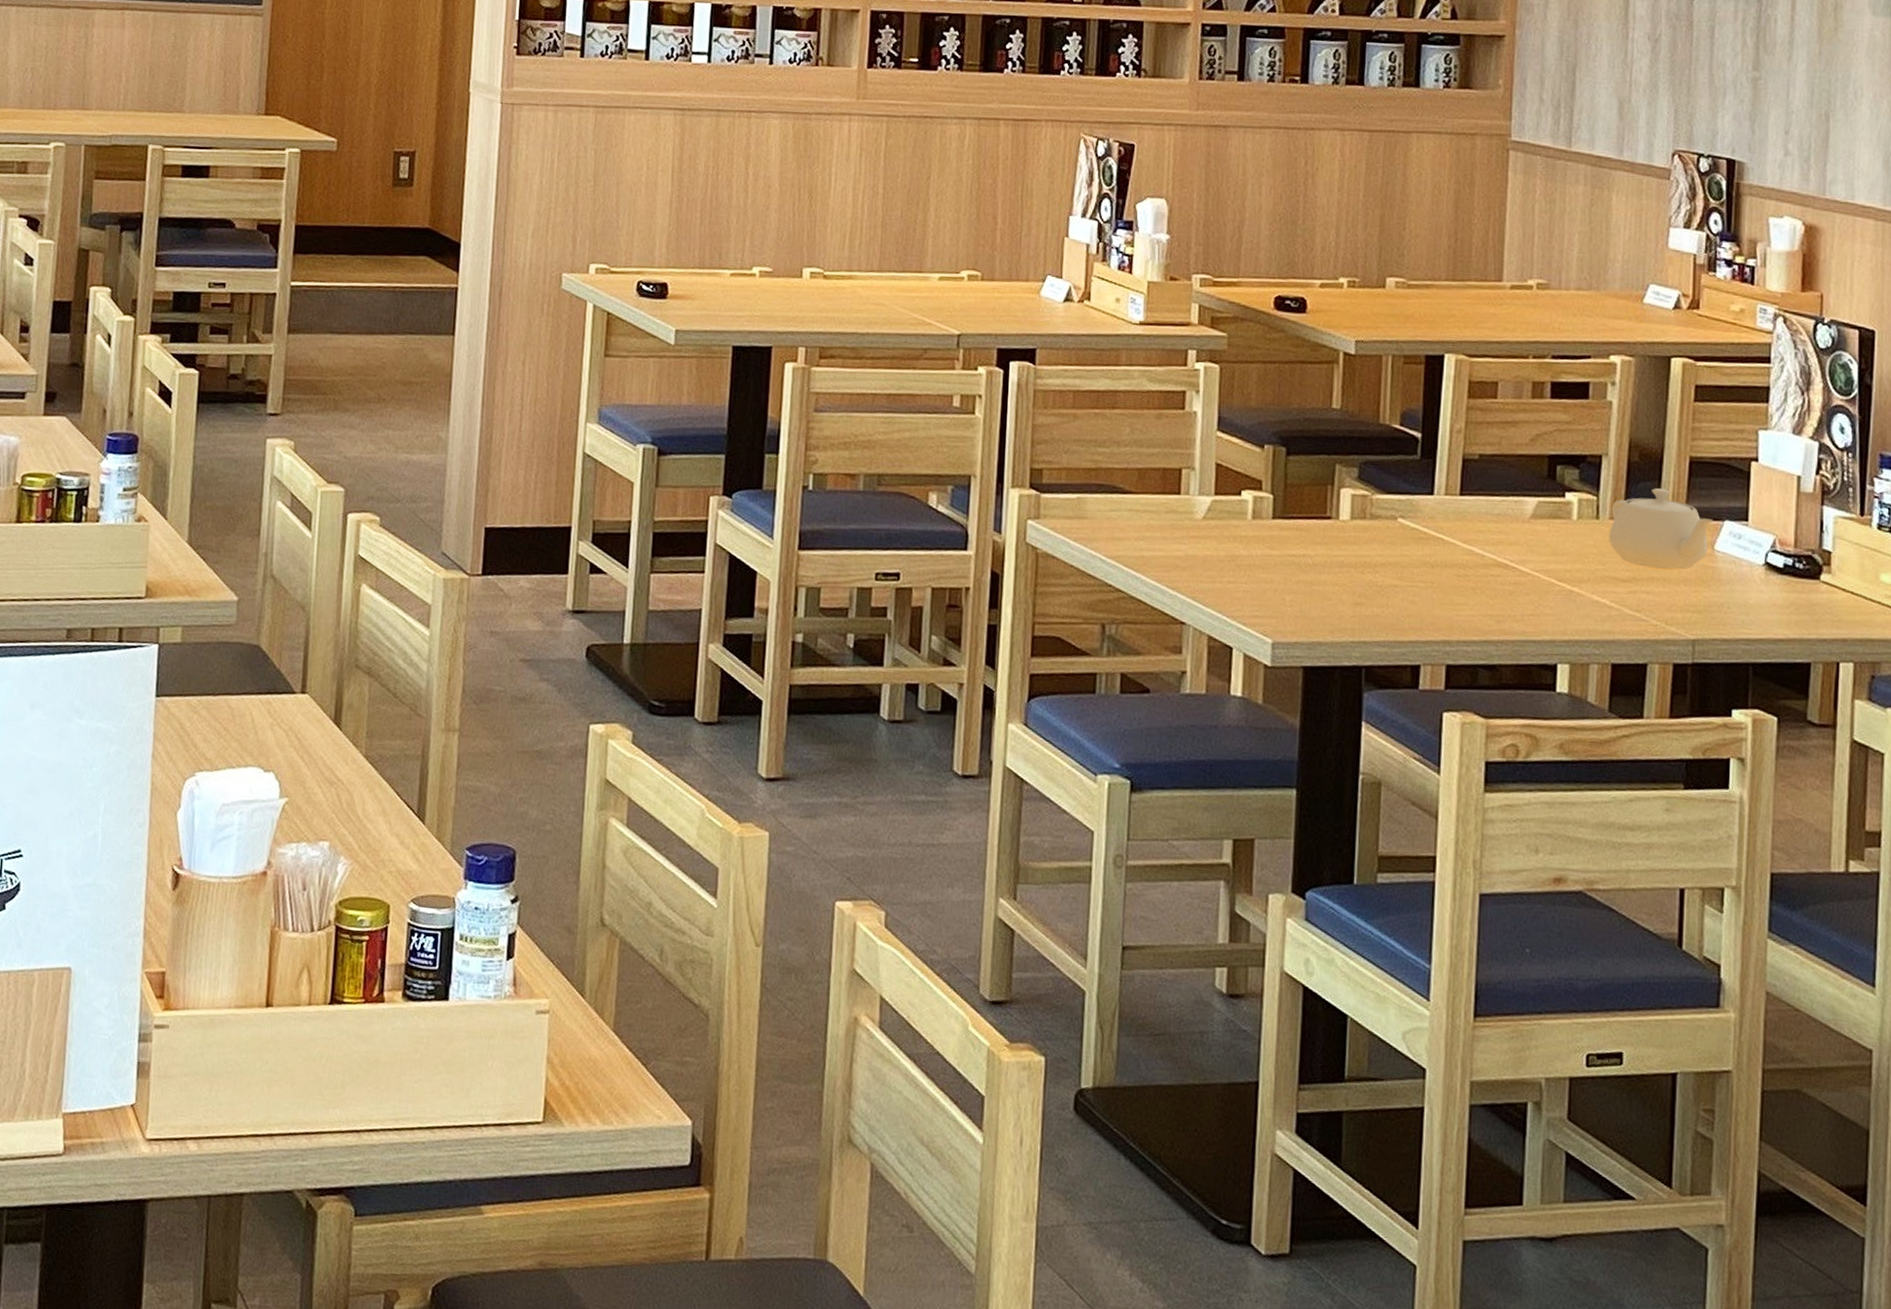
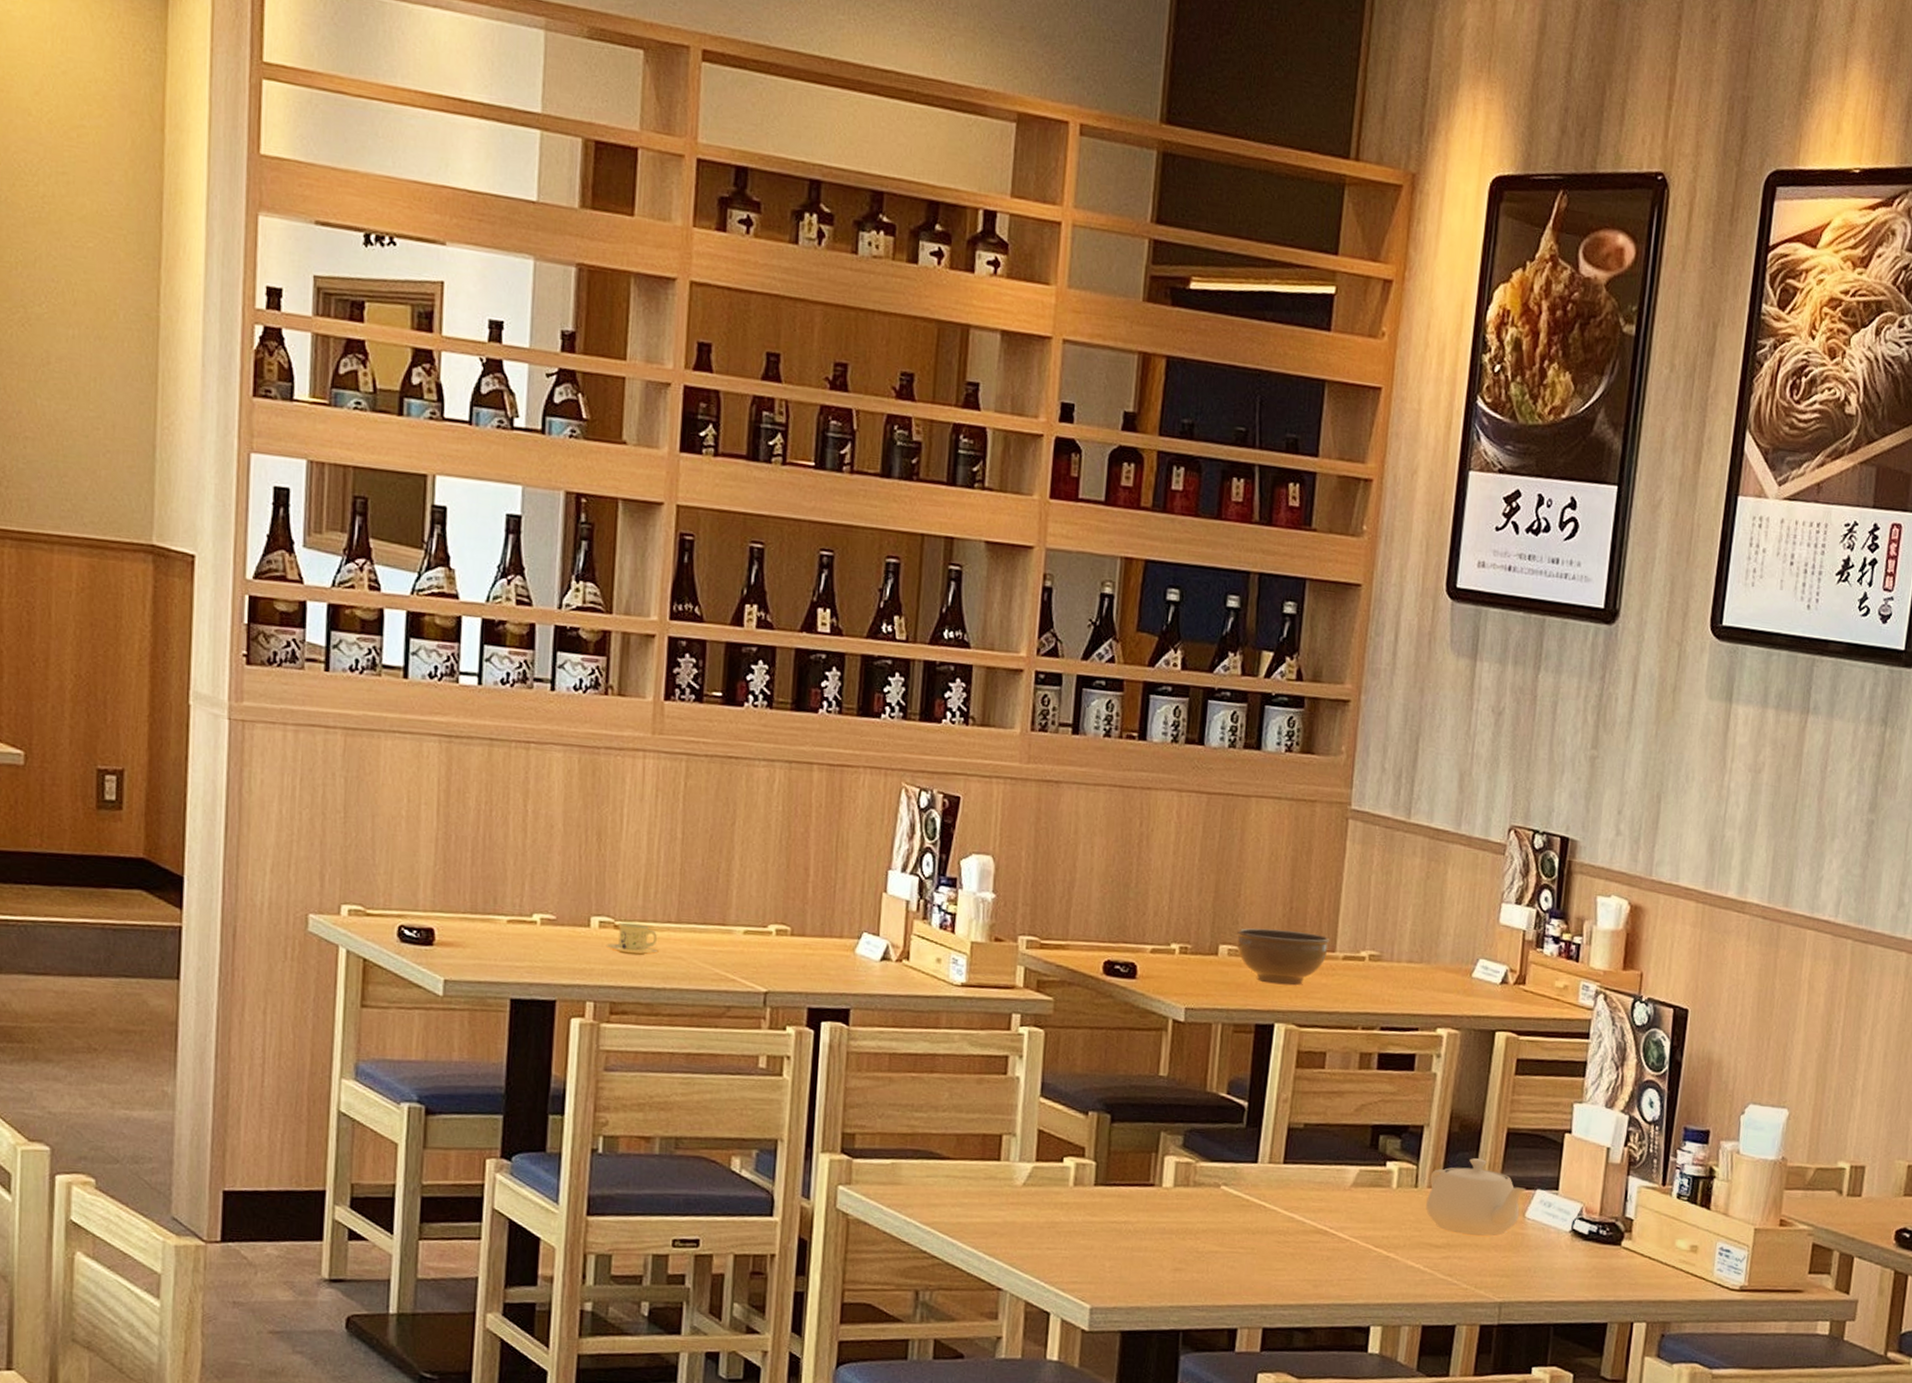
cup and saucer: none [816,272,863,304] -> present [606,922,659,956]
soup bowl: none [1402,260,1497,316] -> present [1236,928,1330,985]

